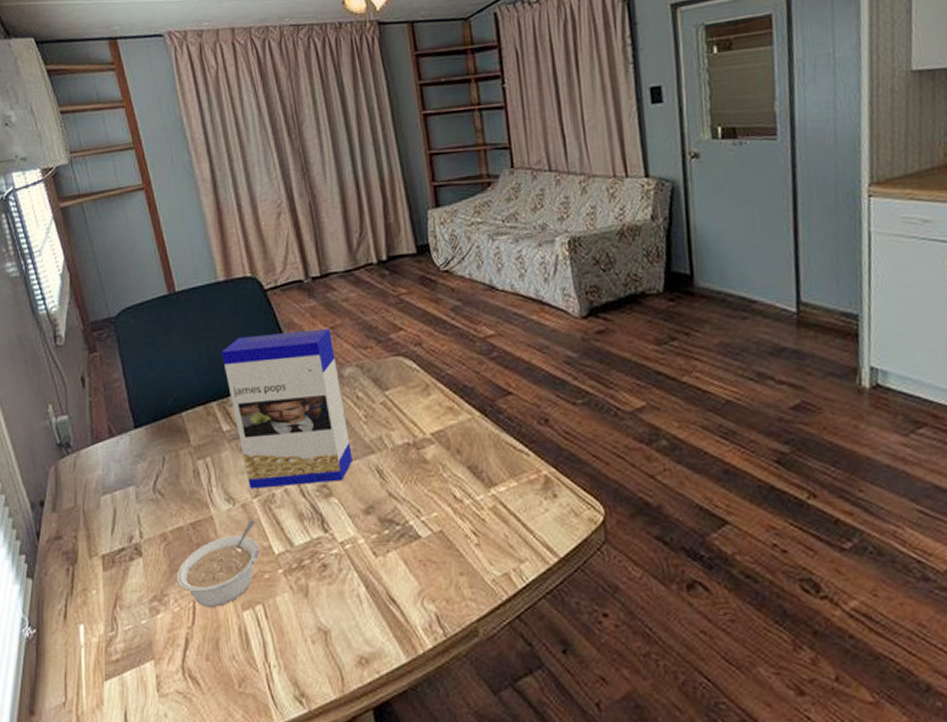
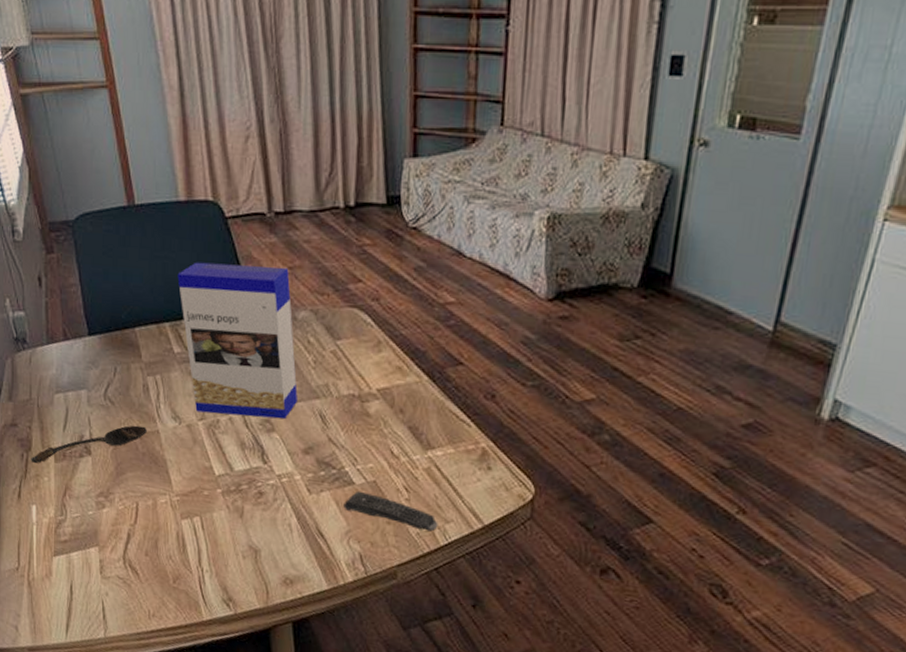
spoon: none [77,514,200,576] -> present [31,425,147,463]
legume: present [176,519,260,607] -> none [122,440,201,512]
remote control: none [412,544,513,576] -> present [343,490,438,532]

